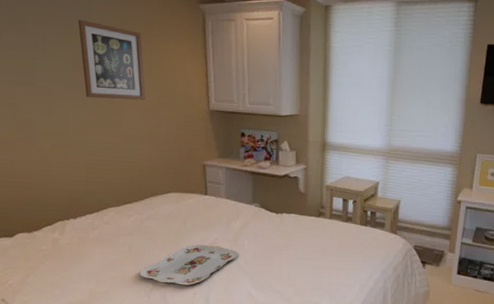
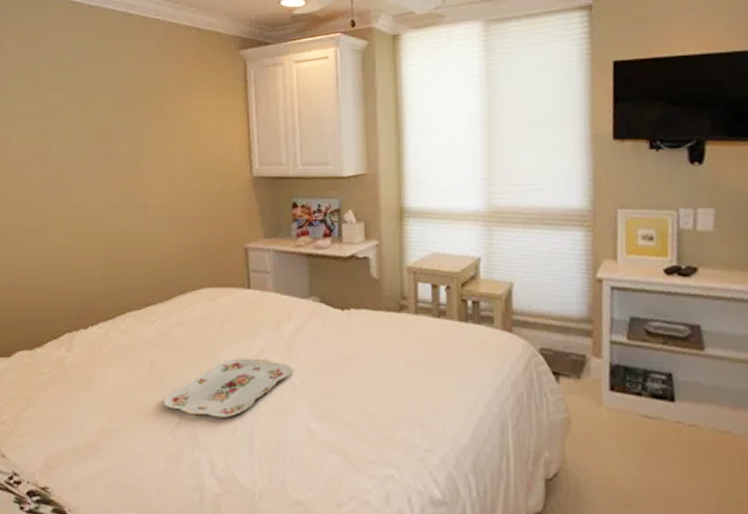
wall art: present [78,19,146,100] -> none [100,82,176,173]

